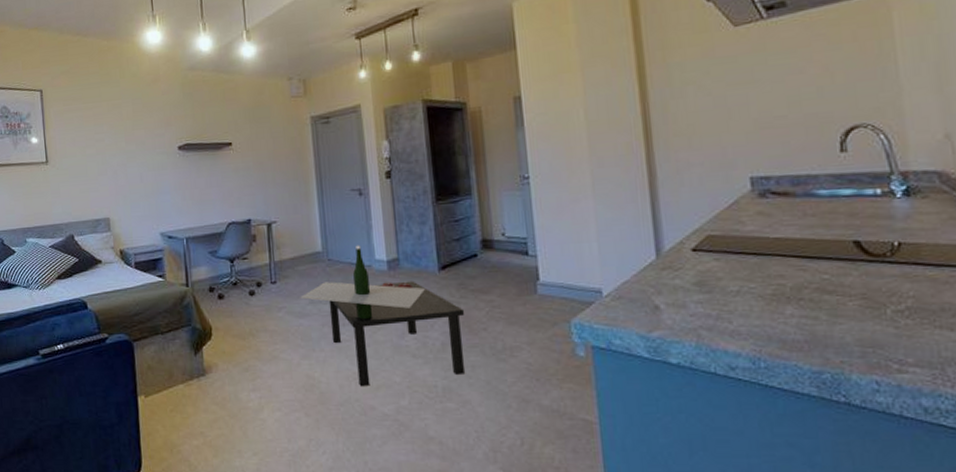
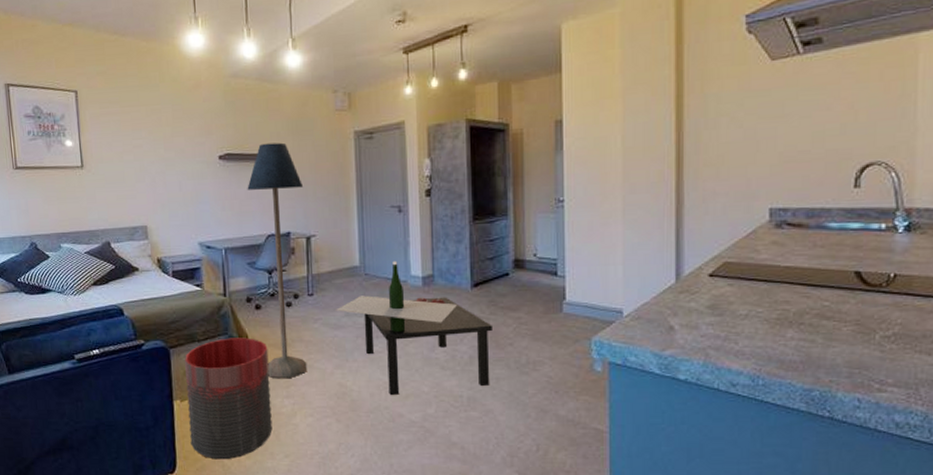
trash can: none [148,328,239,459] -> present [185,337,273,460]
floor lamp: none [206,131,273,371] -> present [247,142,307,379]

